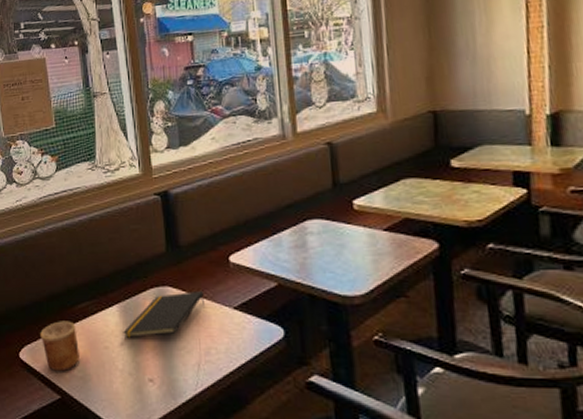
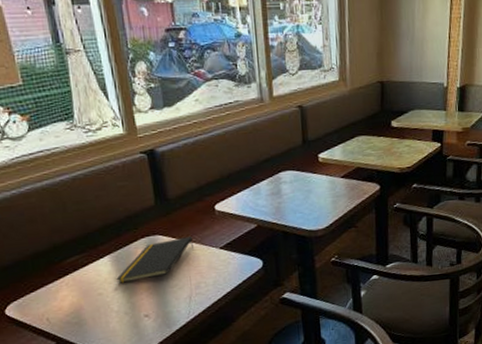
cup: present [40,321,79,372] -> none [27,275,73,322]

